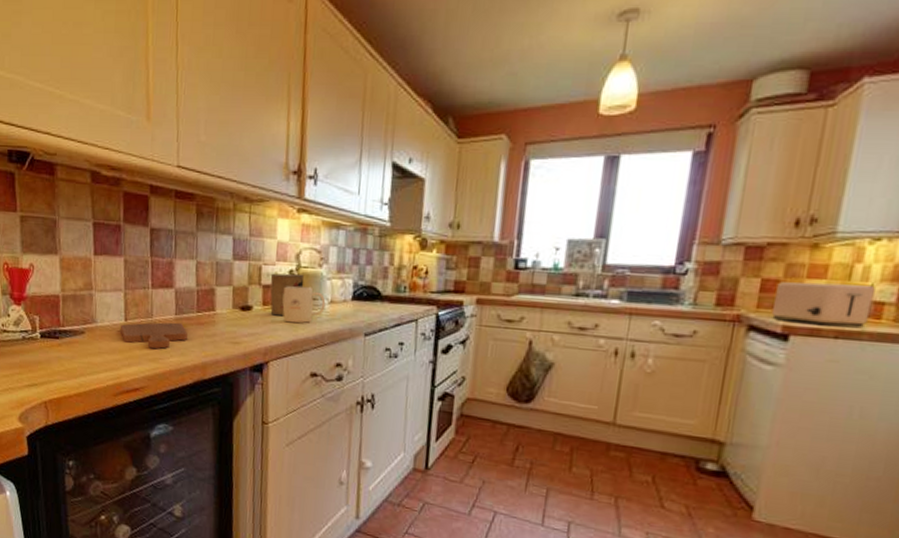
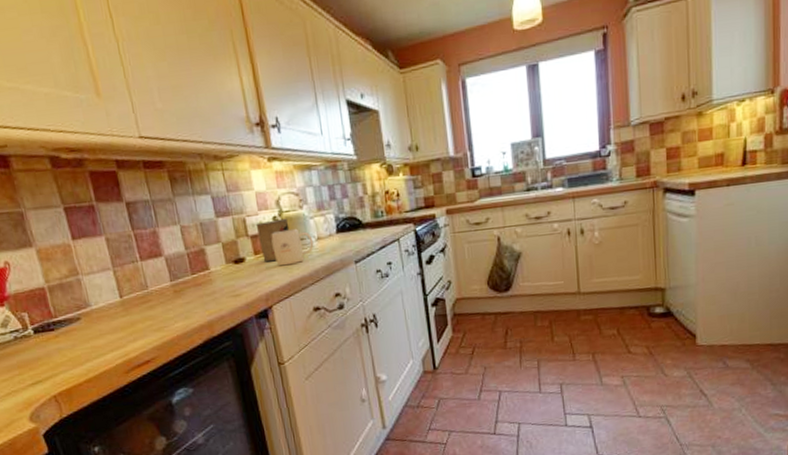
cutting board: present [120,322,188,349] -> none [116,288,188,320]
toaster: present [771,282,875,329] -> none [678,138,748,180]

